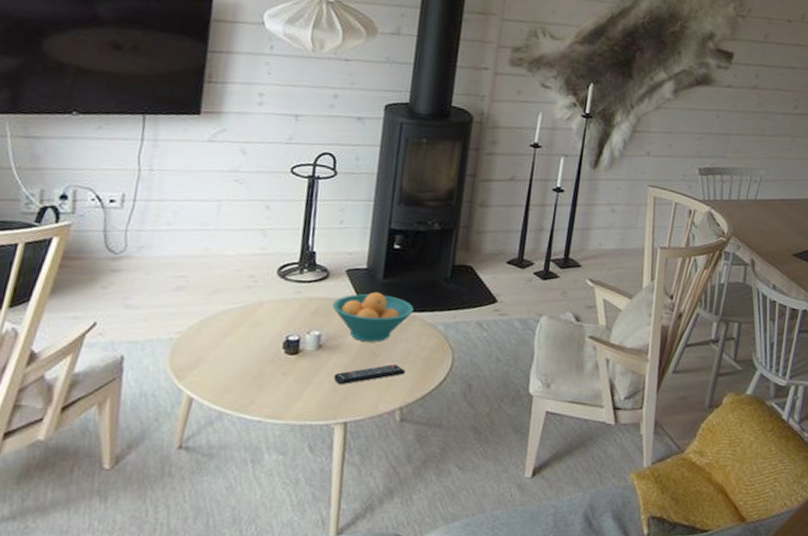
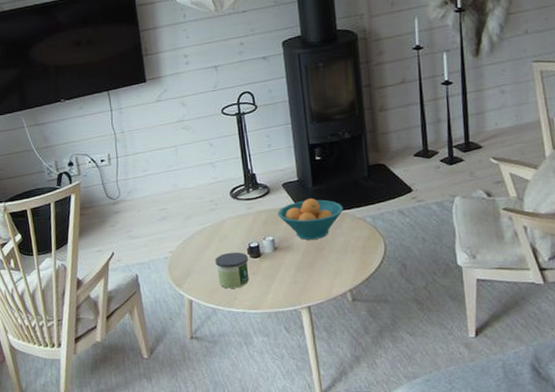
candle: none [235,343,282,390] -> present [215,252,250,289]
remote control: present [333,363,405,385] -> none [291,254,347,277]

